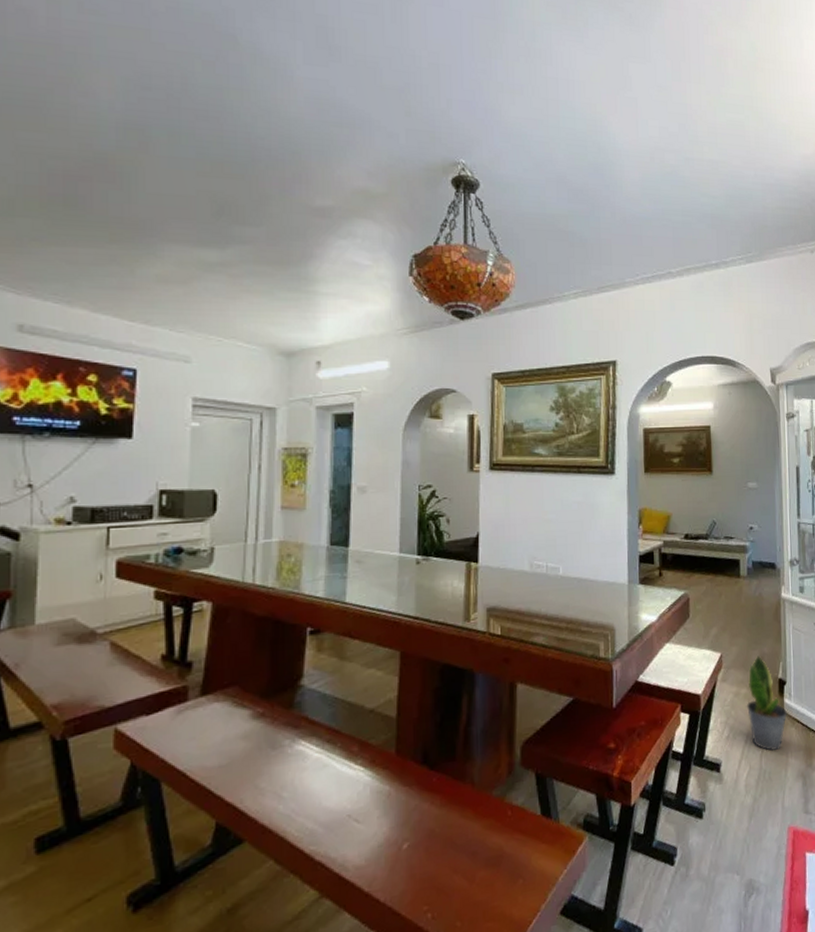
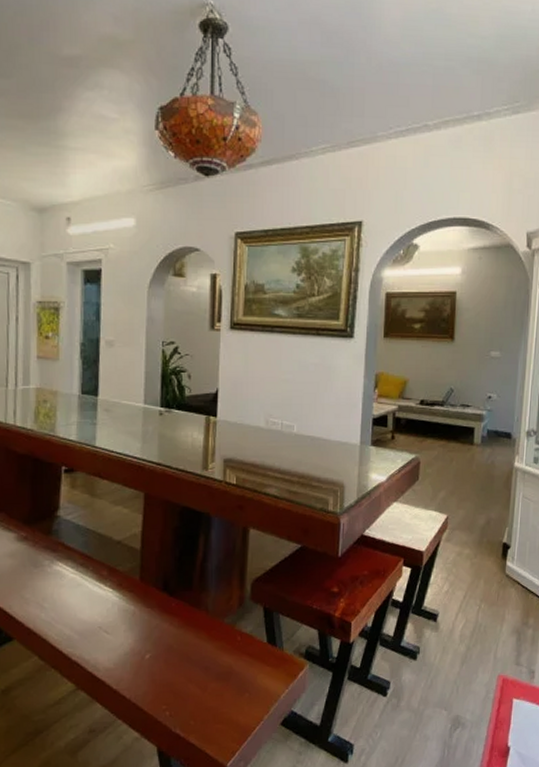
potted plant: present [746,655,787,752] -> none [468,520,508,608]

